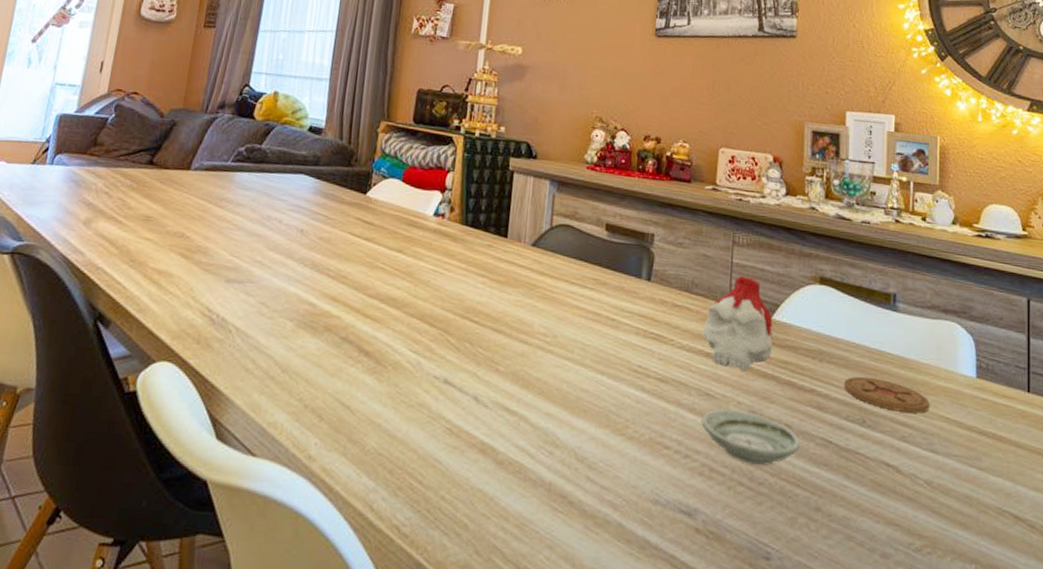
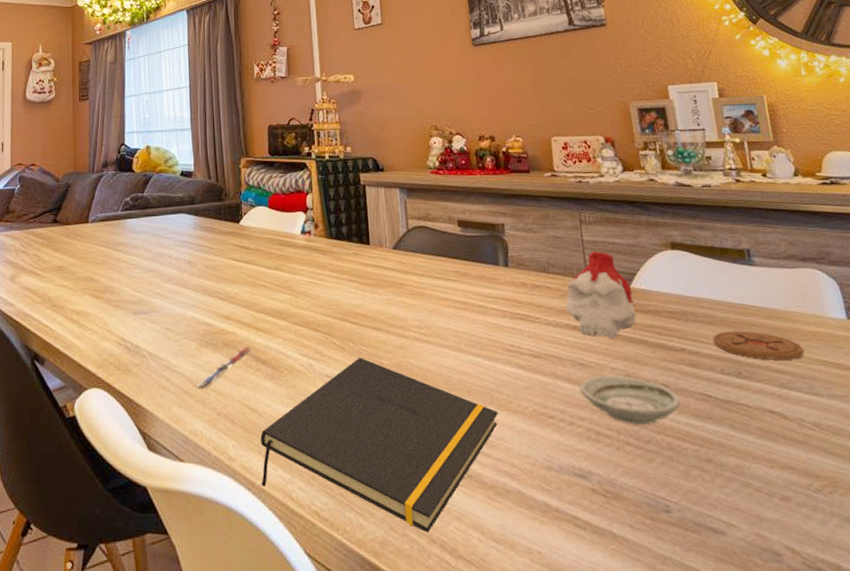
pen: none [286,334,356,376] -> present [197,347,251,388]
notepad: none [341,361,612,559] -> present [260,358,498,532]

